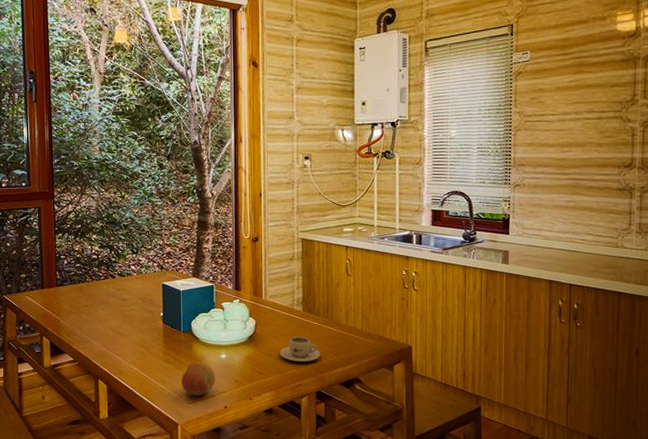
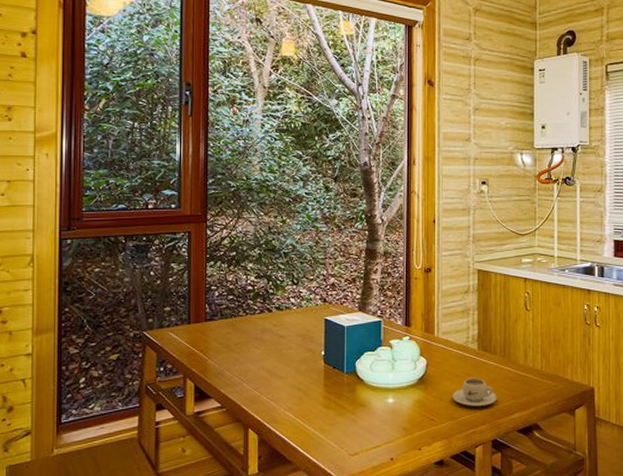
fruit: present [182,361,216,396] -> none [343,406,382,447]

